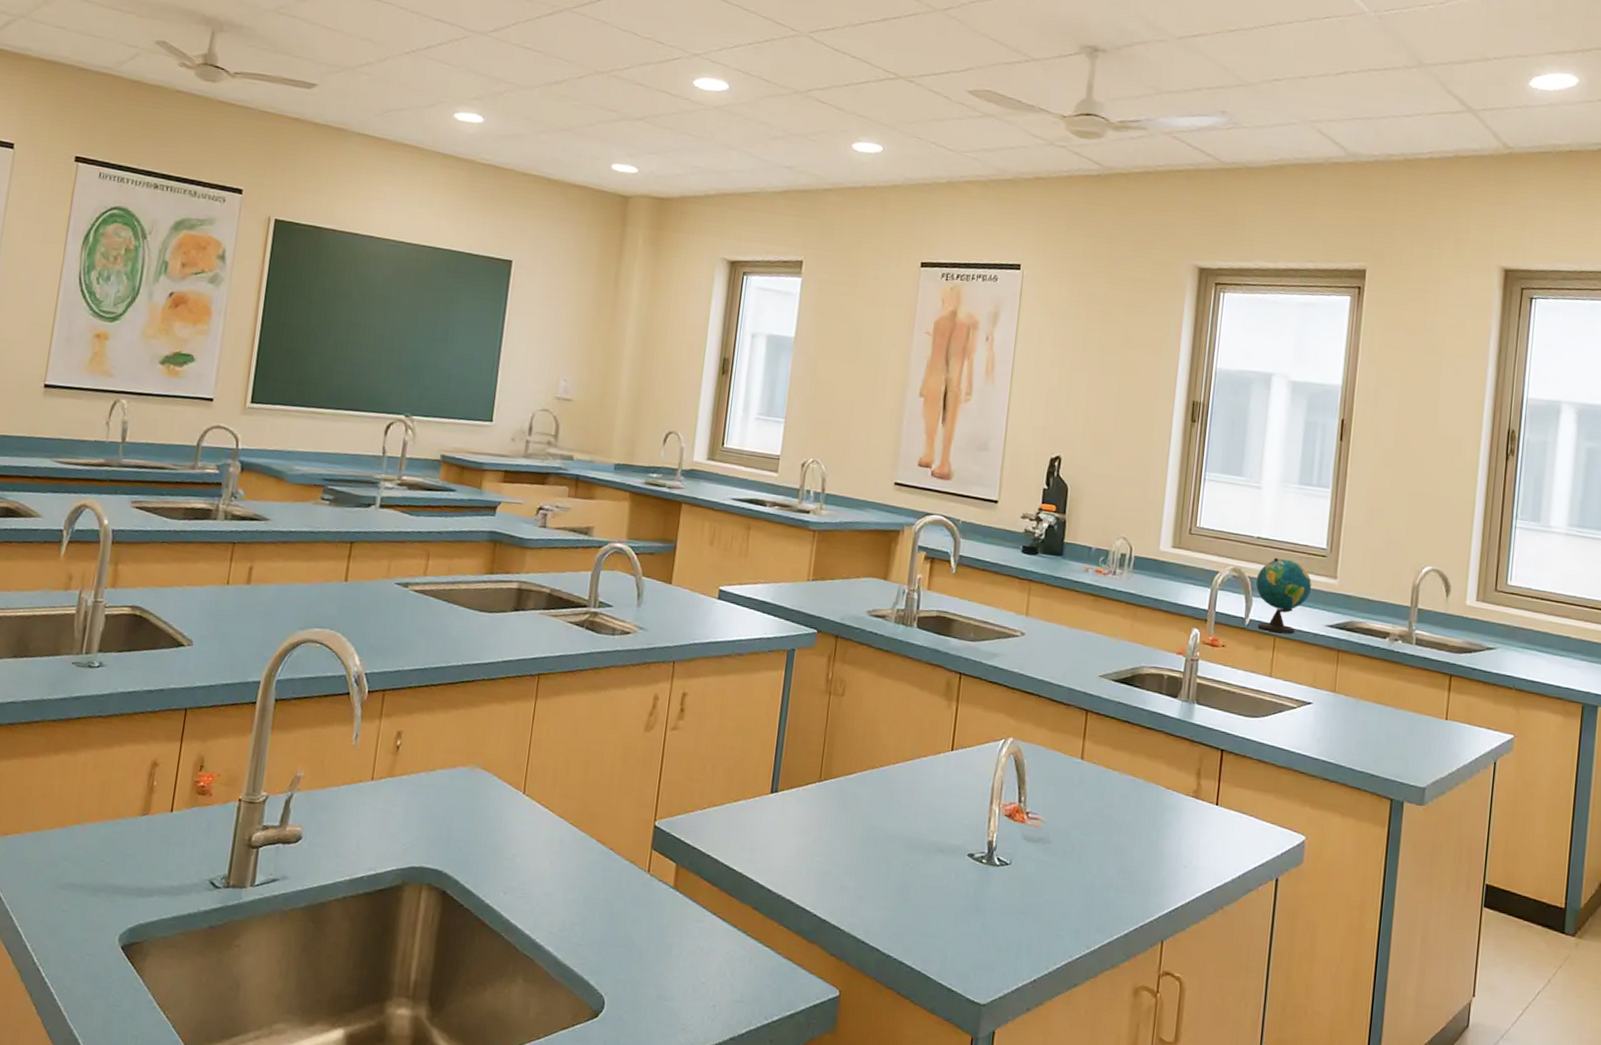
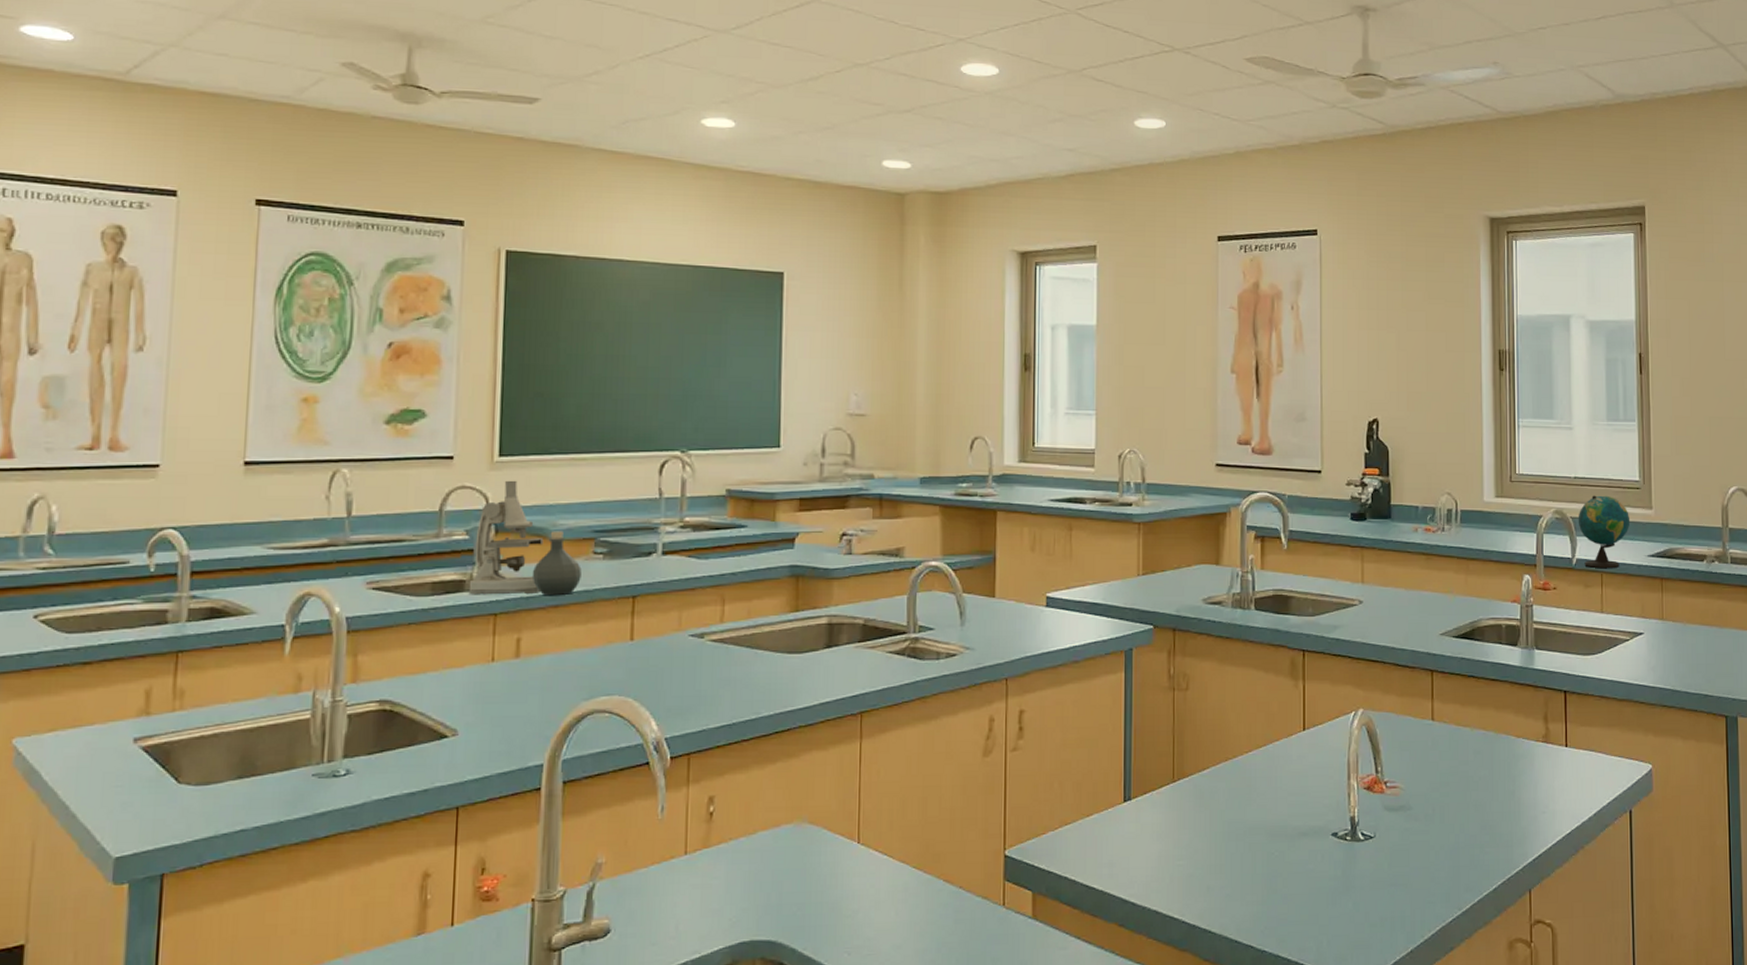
microscope: none [213,425,281,529] -> present [468,480,544,595]
flask: none [267,475,310,533] -> present [531,531,582,596]

